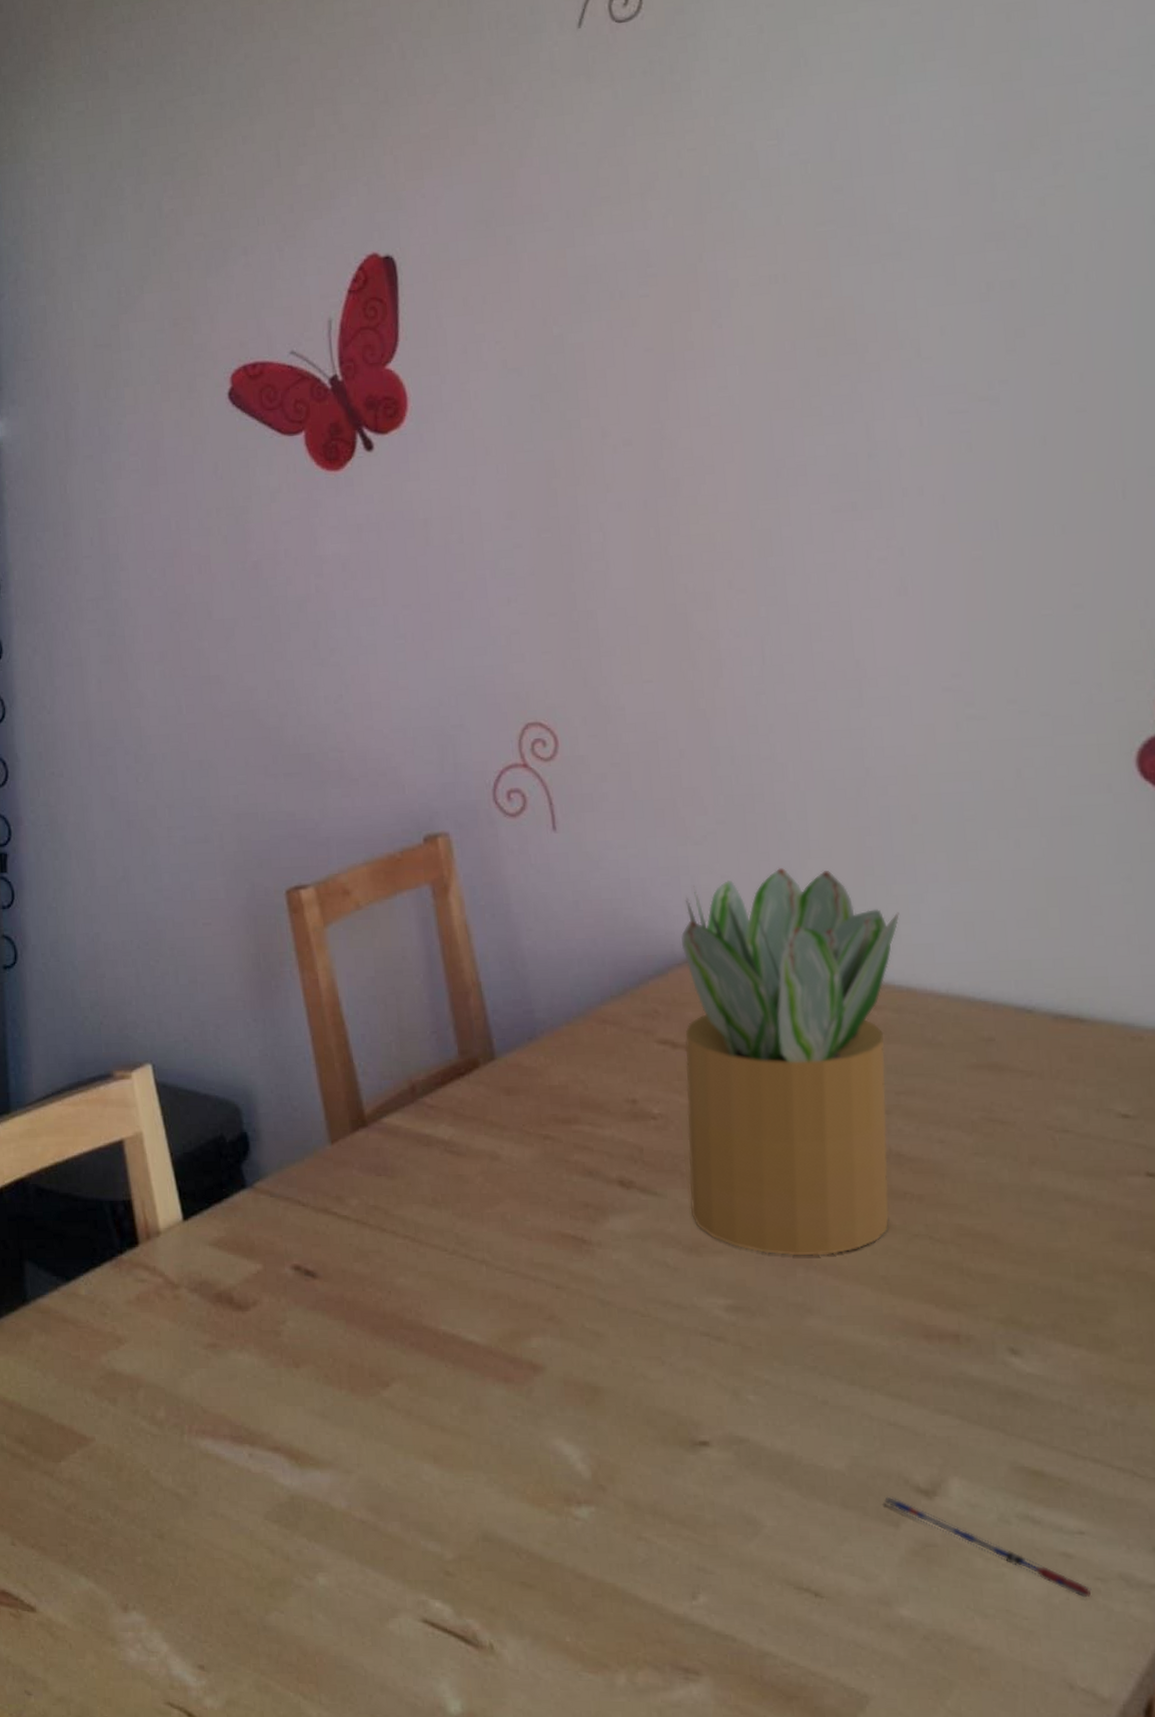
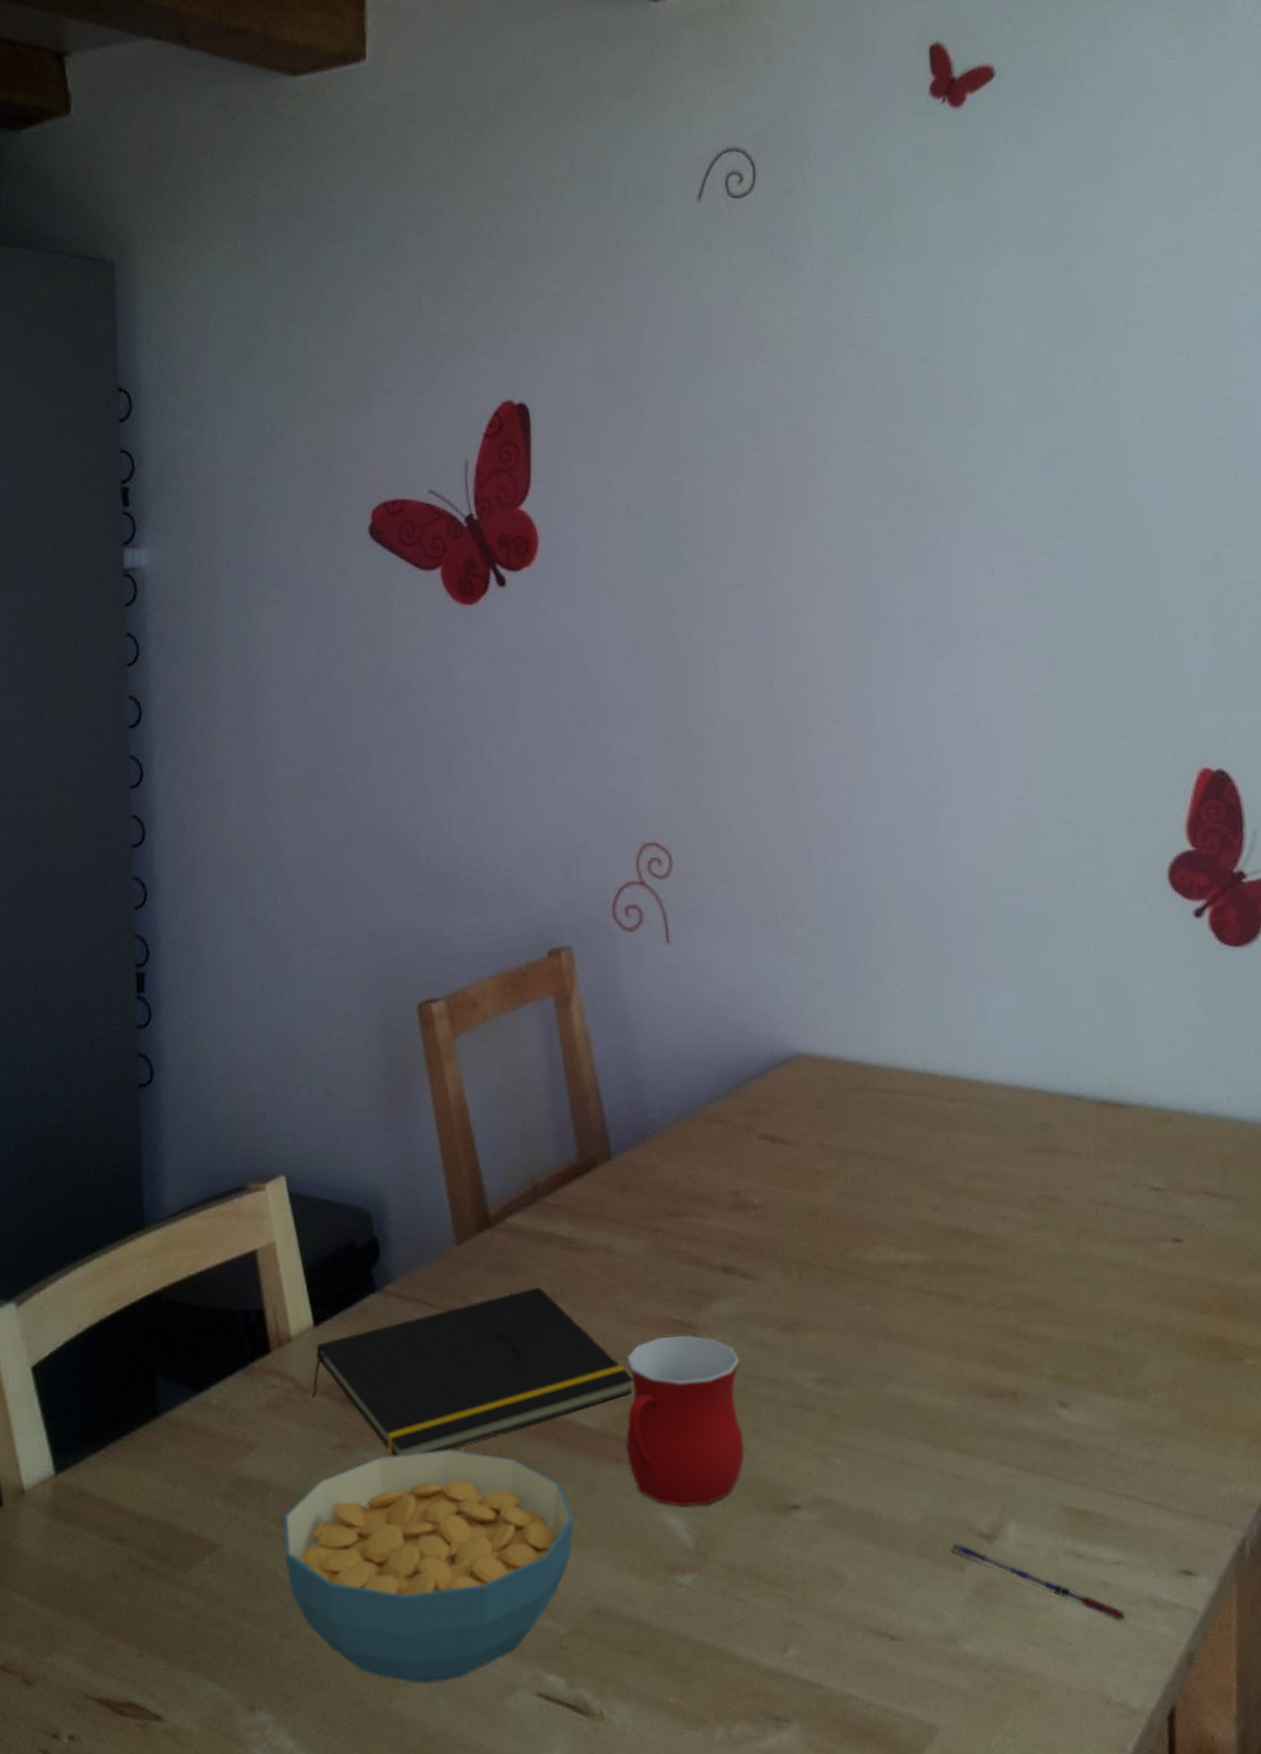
cereal bowl: none [154,1356,460,1599] -> present [283,1449,575,1684]
notepad: none [181,1191,522,1360] -> present [311,1286,633,1456]
mug: none [514,1251,646,1434] -> present [626,1335,744,1507]
potted plant: present [681,867,900,1256] -> none [780,974,970,1329]

